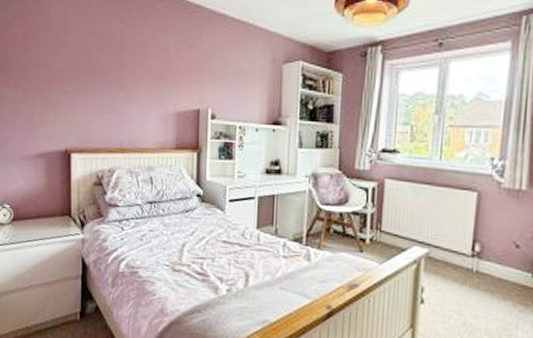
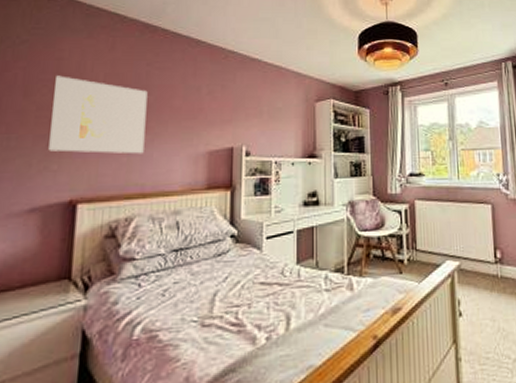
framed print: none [46,33,122,112] -> present [48,75,148,154]

